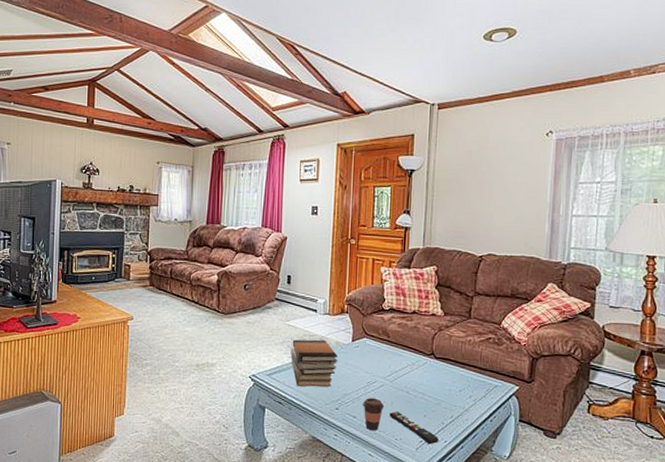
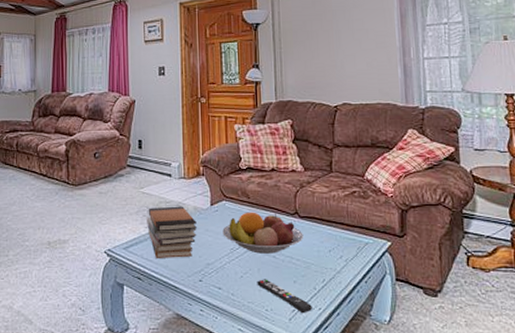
fruit bowl: none [361,349,437,389] -> present [222,212,303,254]
coffee cup: present [363,398,384,430] -> none [228,266,250,302]

